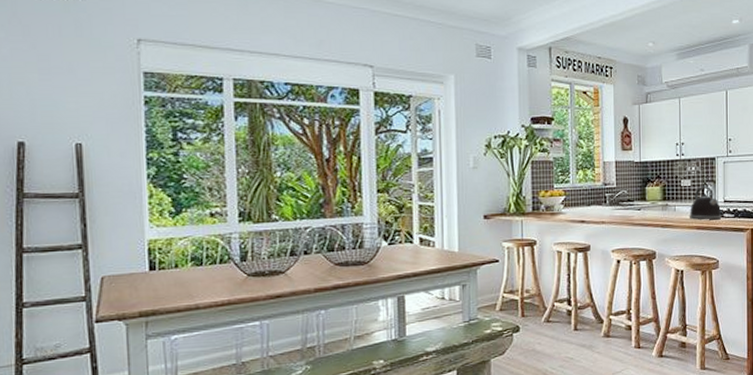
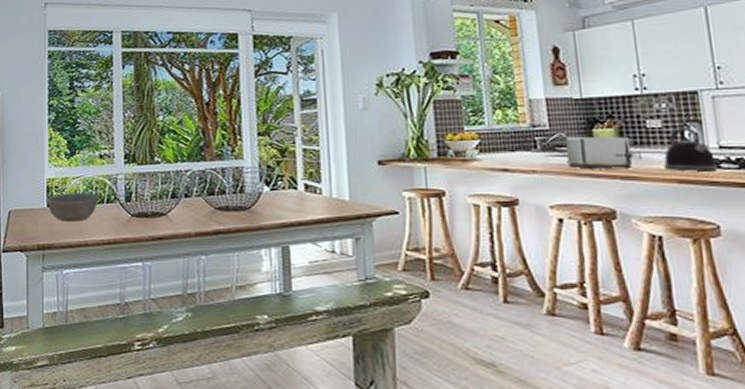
bowl: none [148,254,212,285] -> present [46,193,100,222]
toaster: none [626,193,671,220] -> present [566,136,634,170]

